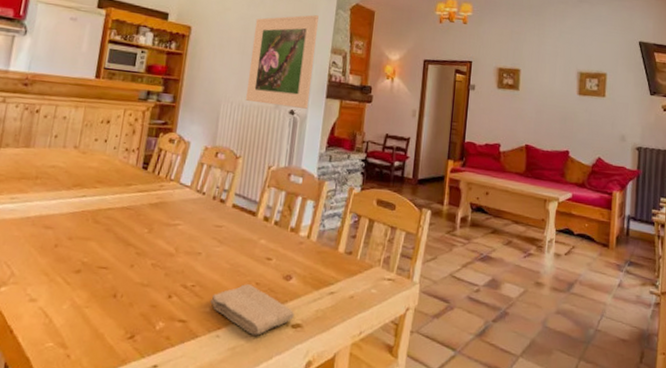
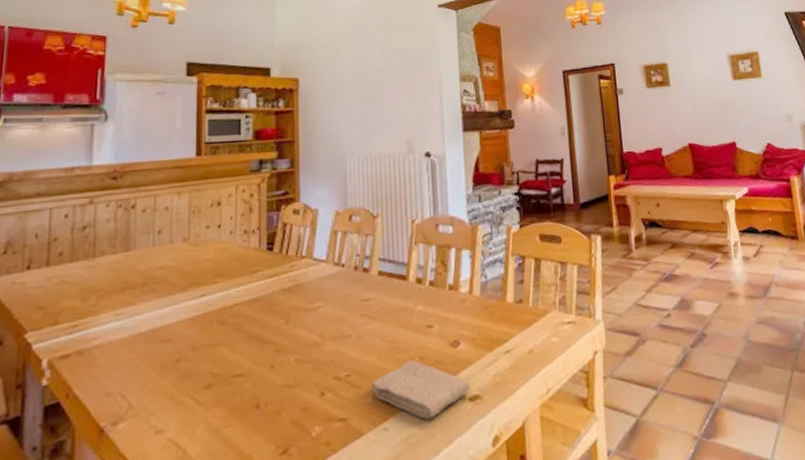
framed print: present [245,15,319,109] -> none [370,42,444,151]

